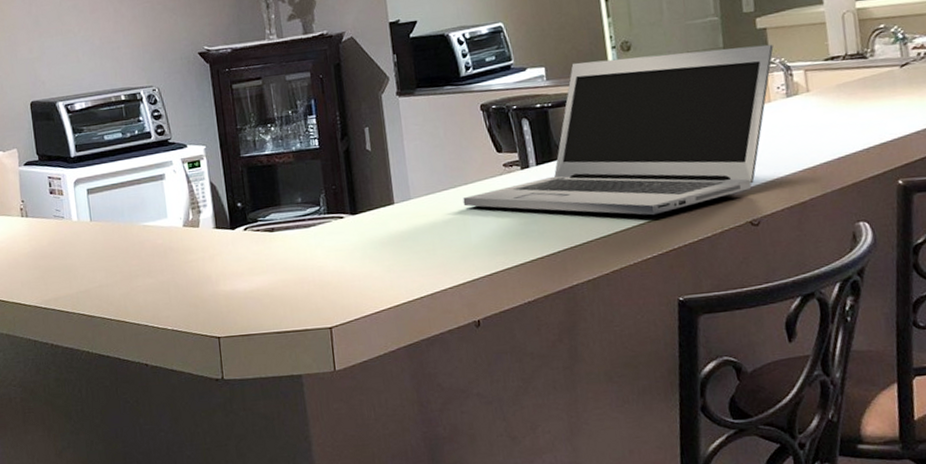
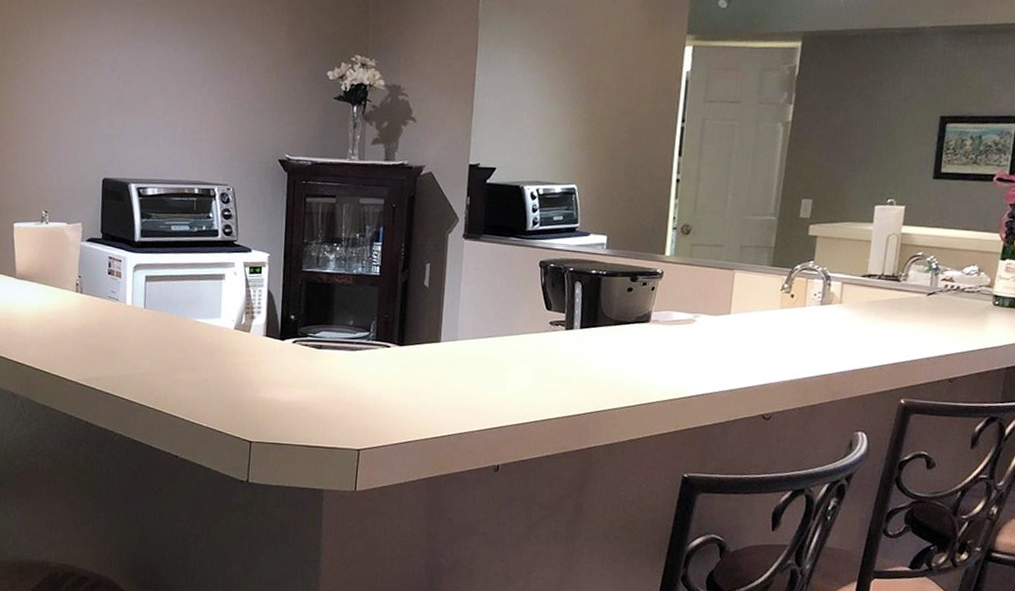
laptop: present [463,44,774,216] -> none [505,236,820,395]

